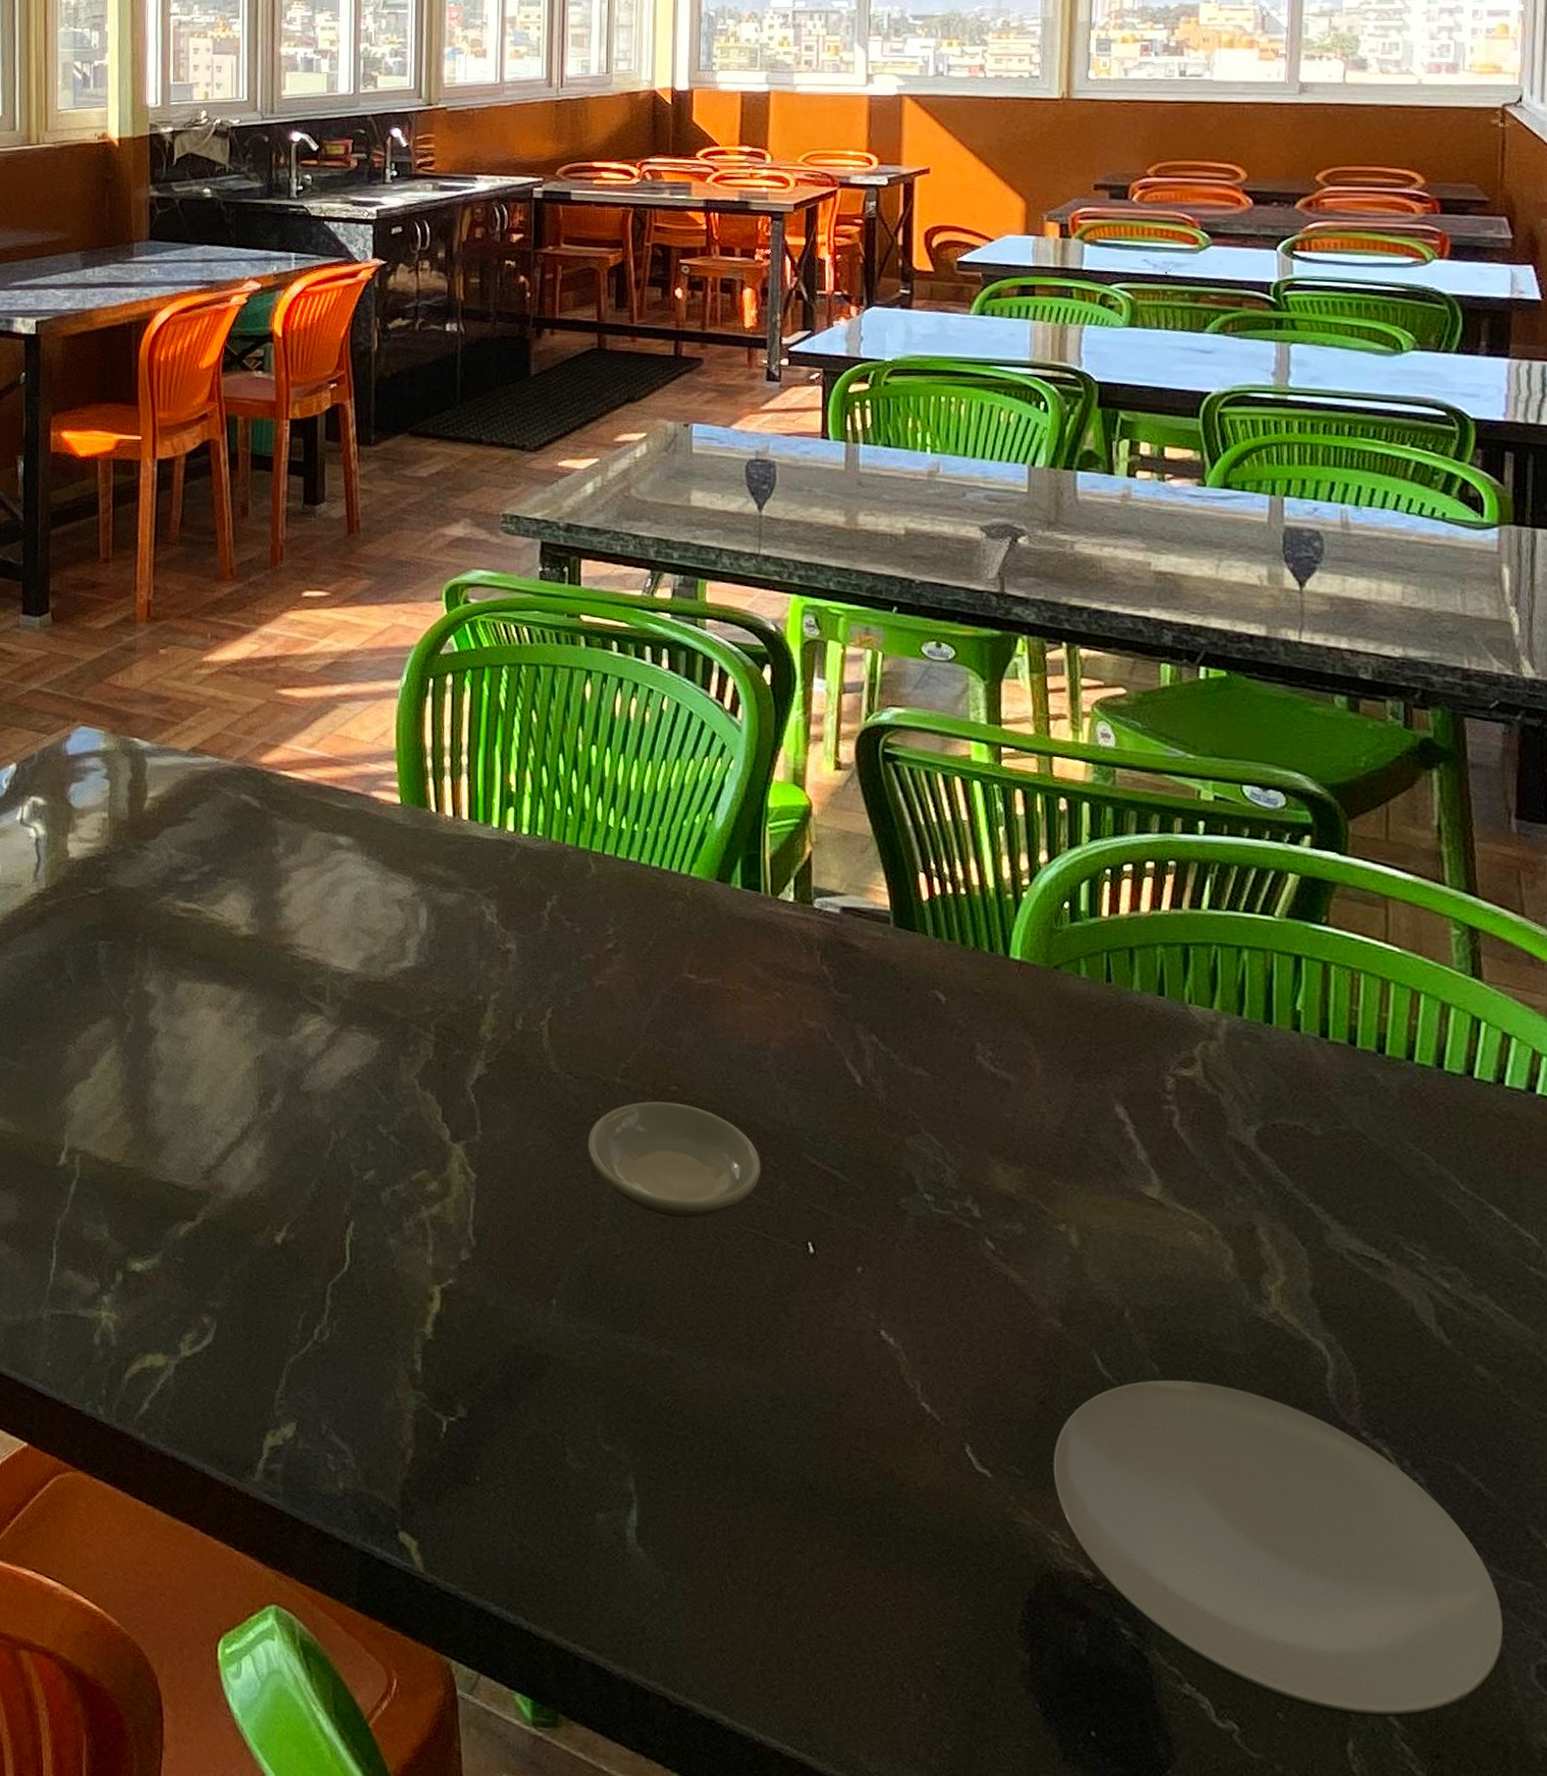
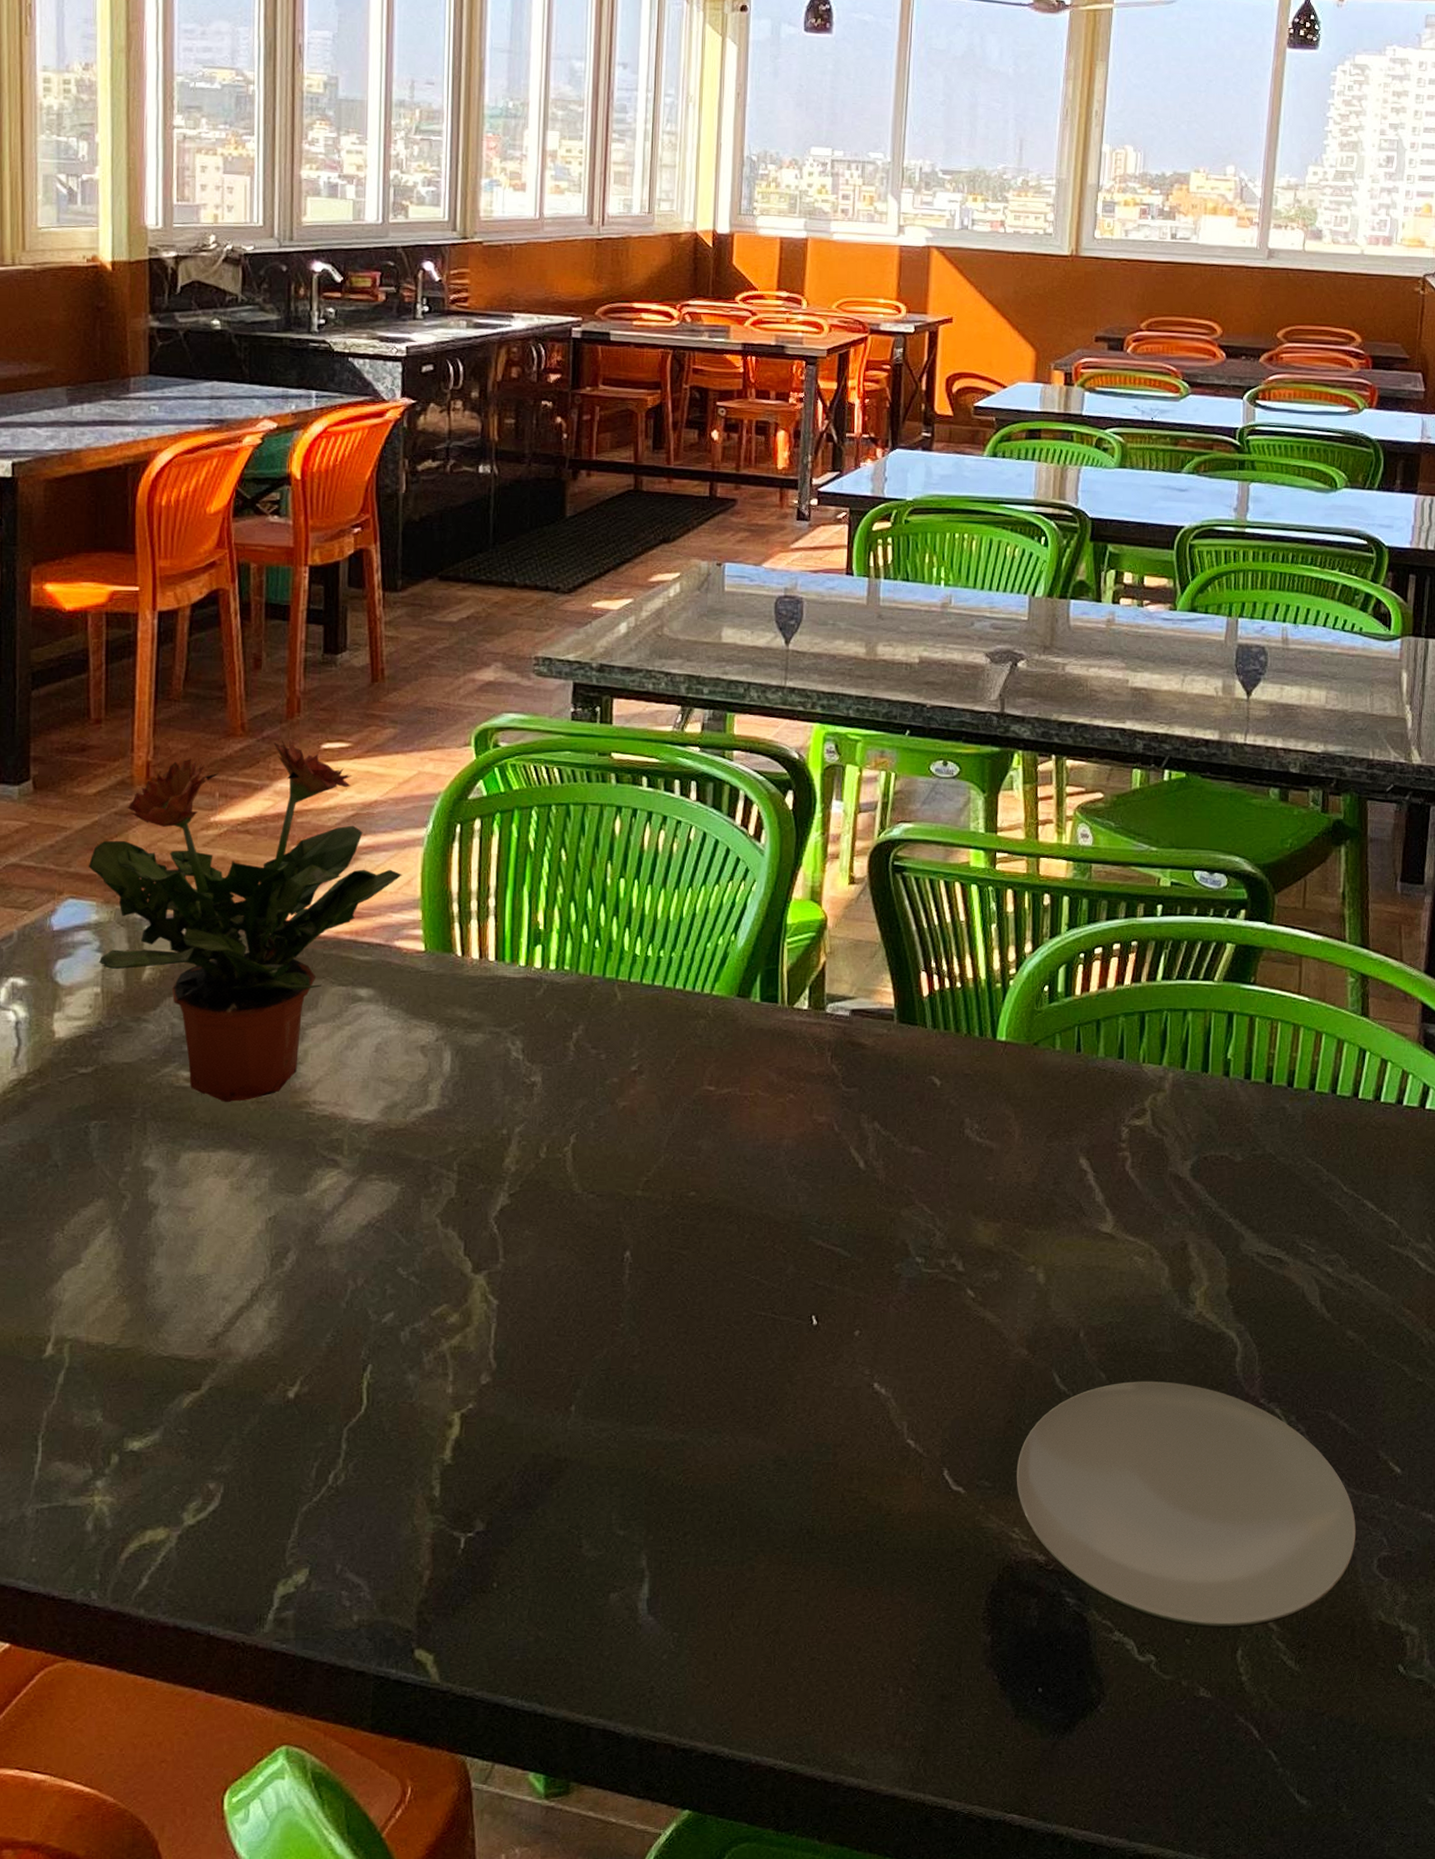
potted plant: none [97,585,378,937] -> present [88,739,402,1102]
saucer: present [587,1101,761,1218] -> none [608,1207,772,1312]

